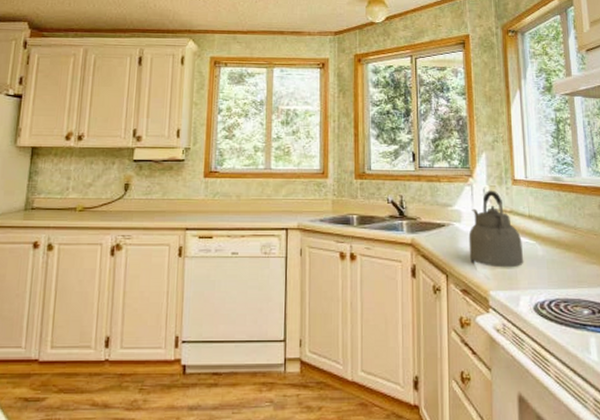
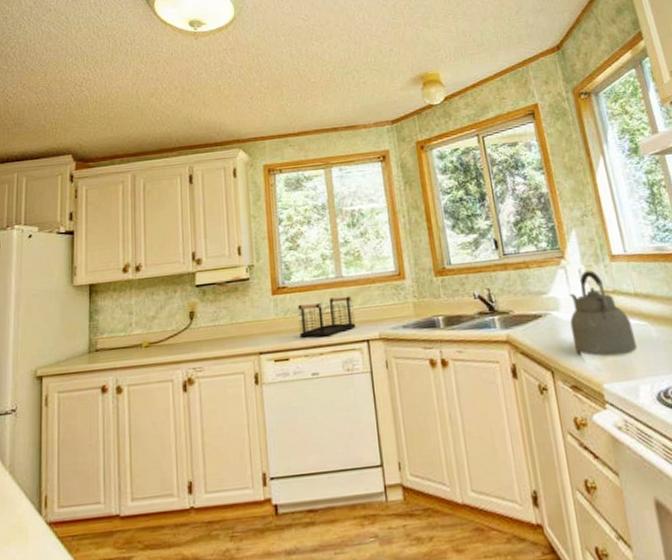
dish rack: none [225,186,278,221] -> present [298,295,356,338]

